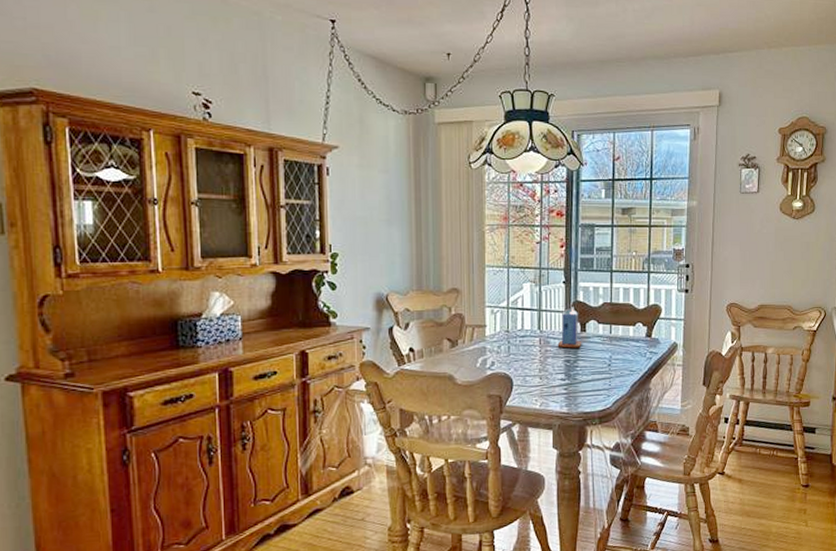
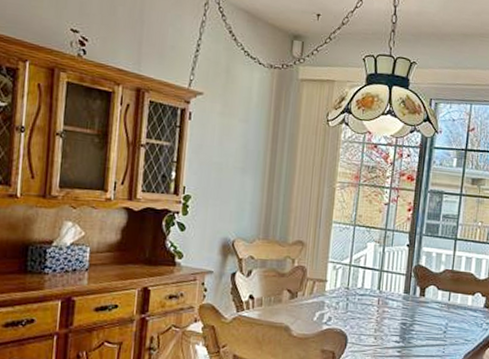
candle: present [557,307,582,348] -> none [395,270,420,312]

